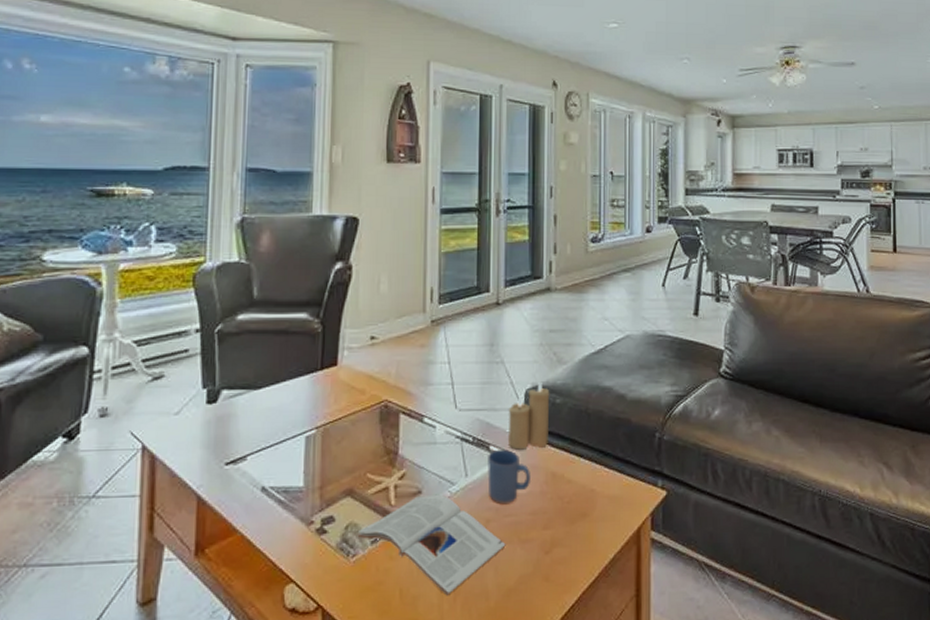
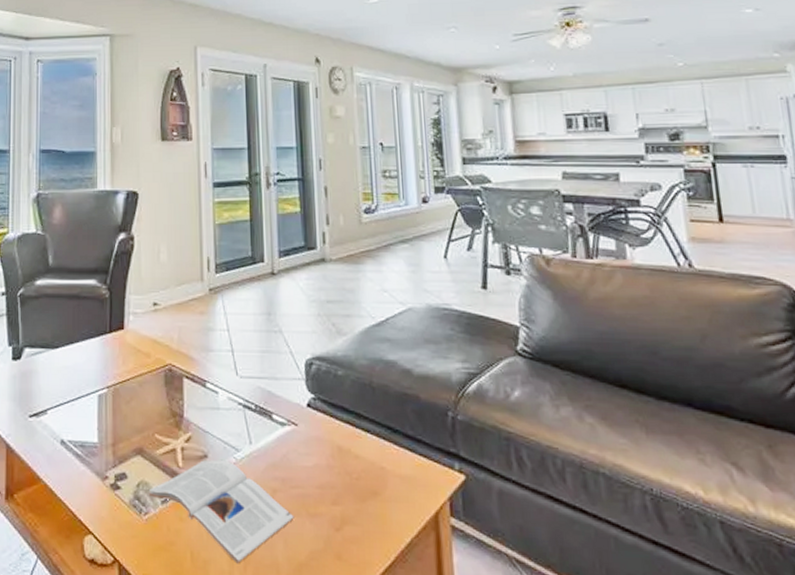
mug: present [488,449,532,503] -> none [271,418,317,474]
candle: present [508,381,550,450] -> none [289,352,333,421]

